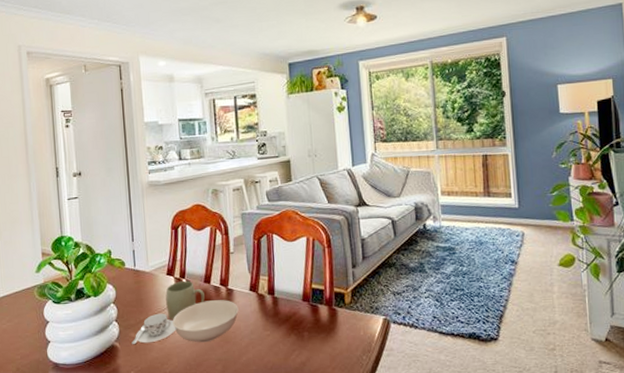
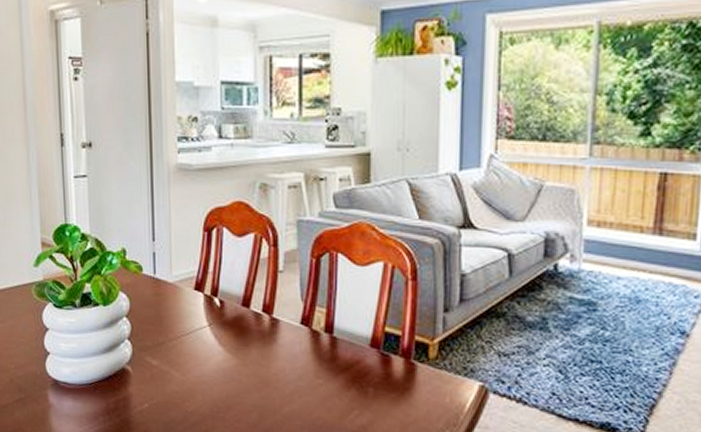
teacup: present [132,313,176,344] -> none [147,337,203,373]
mug: present [165,280,205,319] -> none [192,299,241,347]
bowl: present [172,300,239,343] -> none [198,329,284,382]

